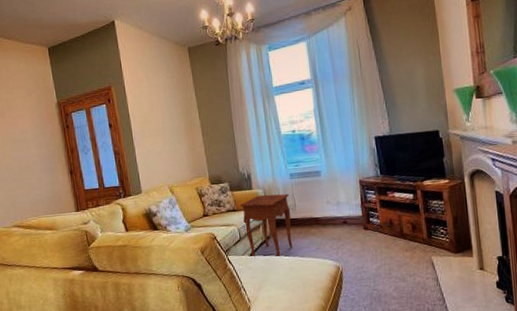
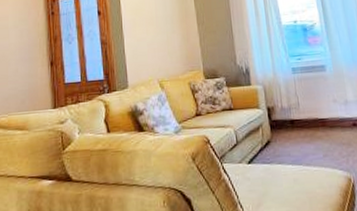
side table: present [239,193,293,258] -> none [237,90,297,167]

